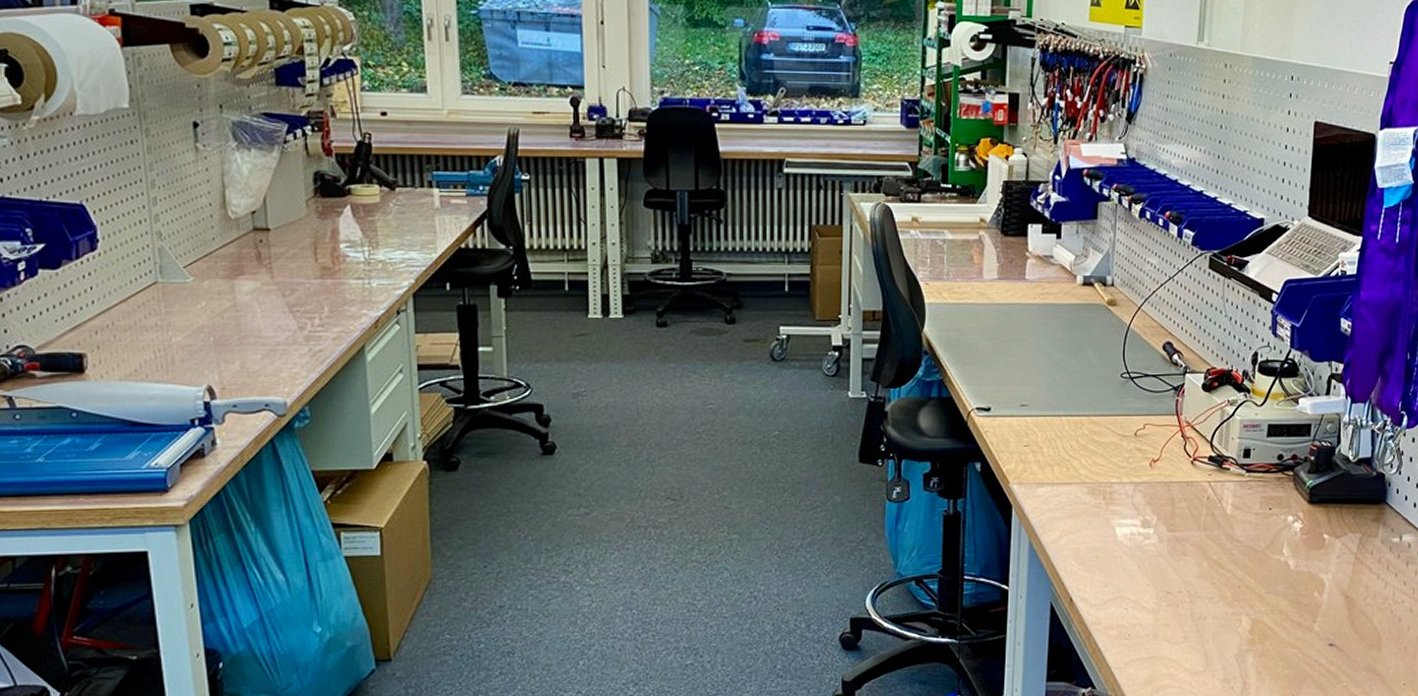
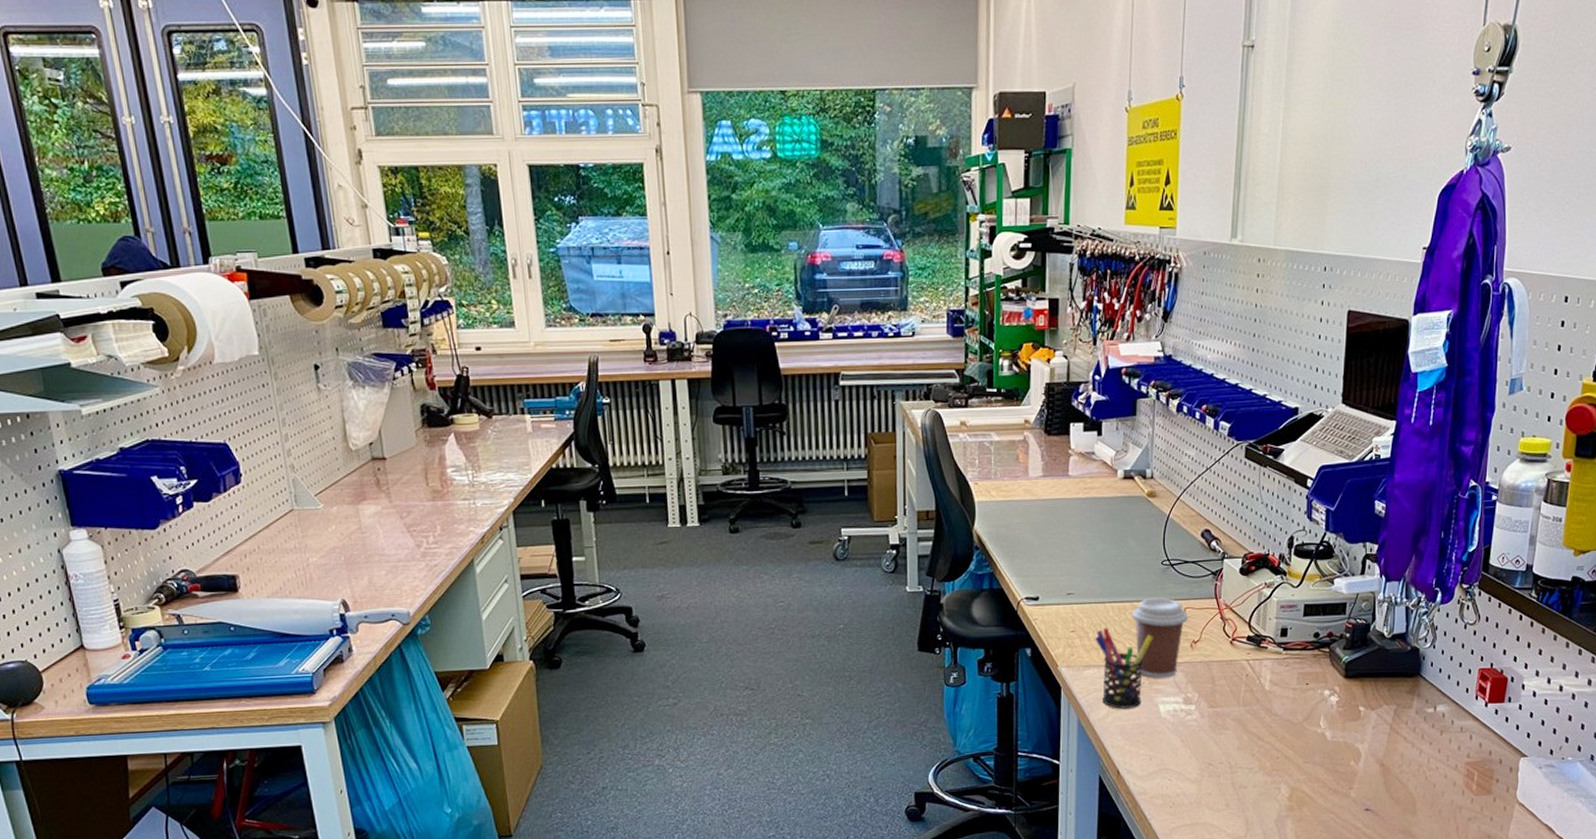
pen holder: none [1050,442,1111,531] -> present [1095,627,1153,709]
coffee cup: none [1089,412,1148,499] -> present [1132,597,1189,678]

